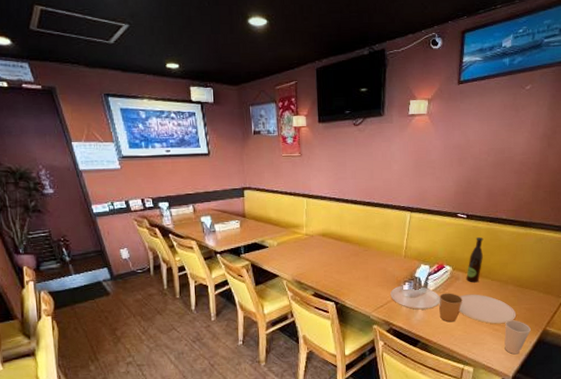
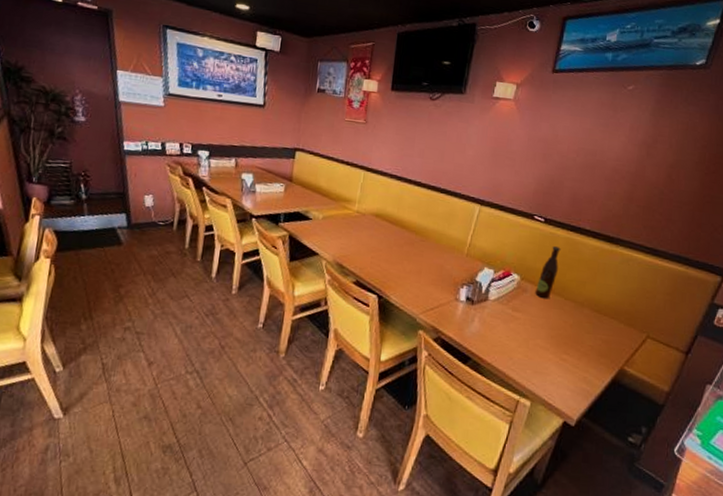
plate: present [390,285,441,310] -> none [444,288,503,322]
cup: present [439,293,463,323] -> none [498,305,528,342]
plate: present [459,294,517,324] -> none [523,311,590,354]
cup: present [504,320,531,355] -> none [571,350,605,394]

